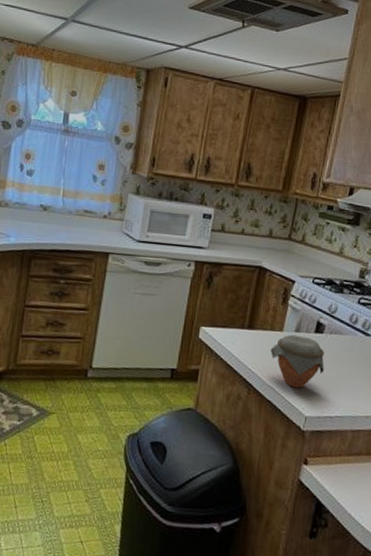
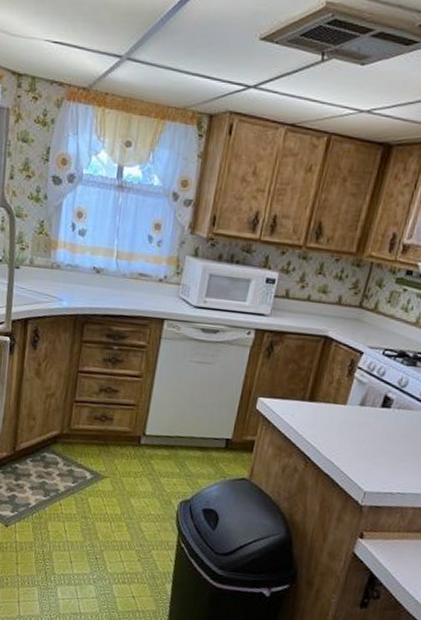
jar: present [270,334,325,389] -> none [331,408,390,464]

